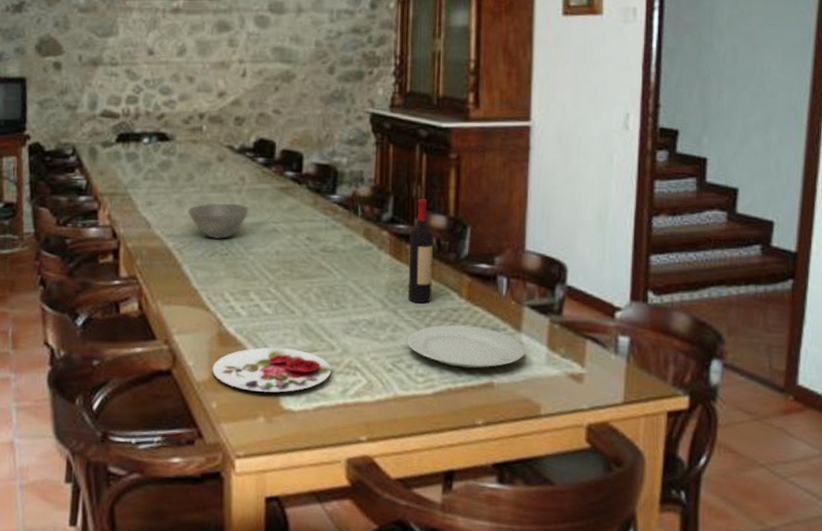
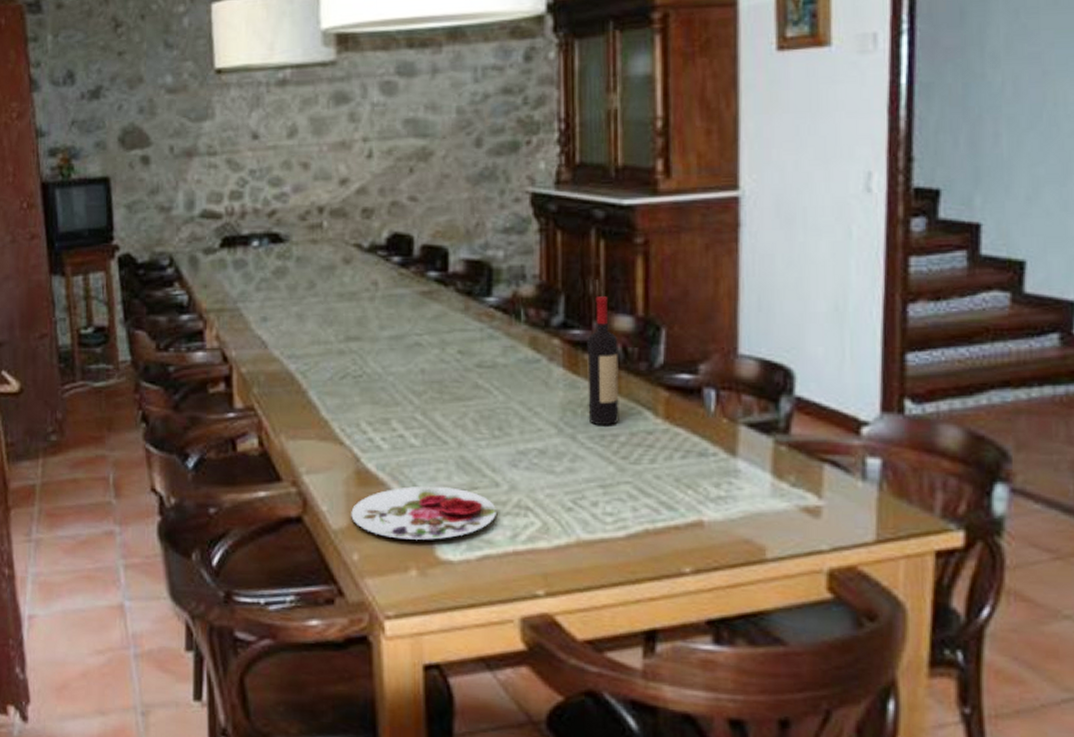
bowl: present [187,203,249,240] -> none [310,314,385,359]
plate: present [406,325,525,369] -> none [589,451,742,504]

